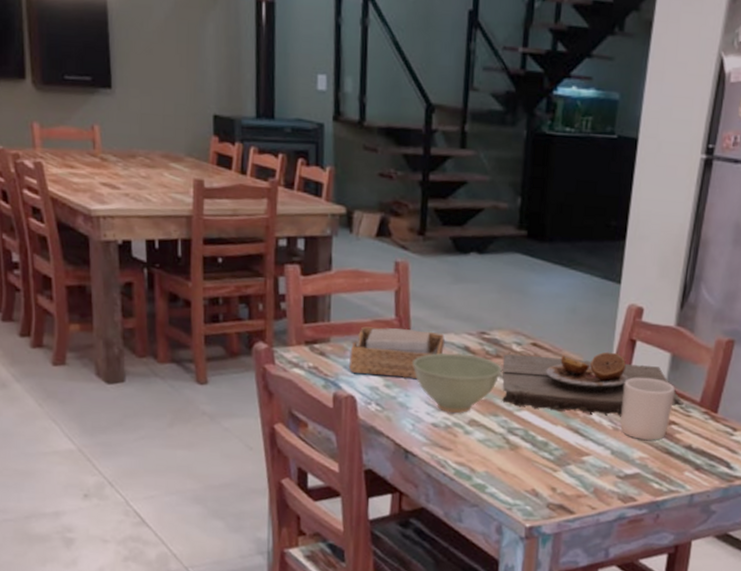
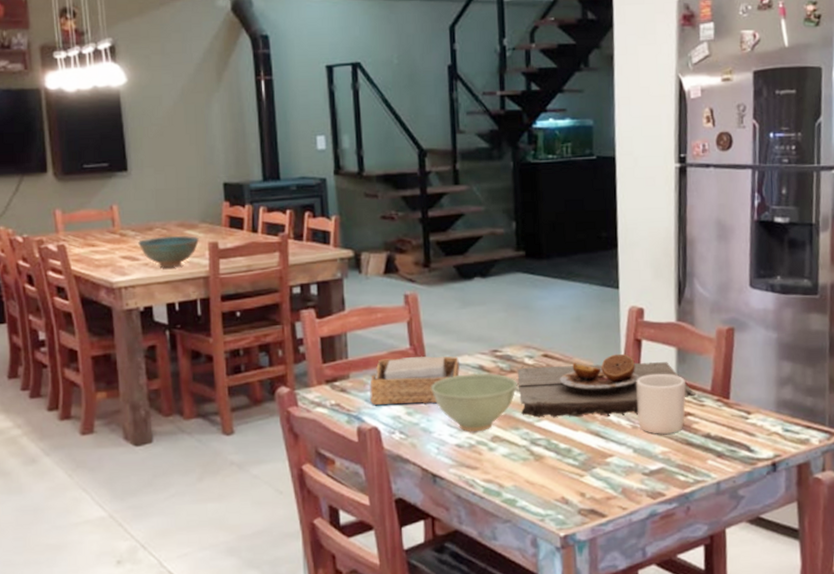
bowl: none [119,166,184,202] -> present [138,235,199,268]

